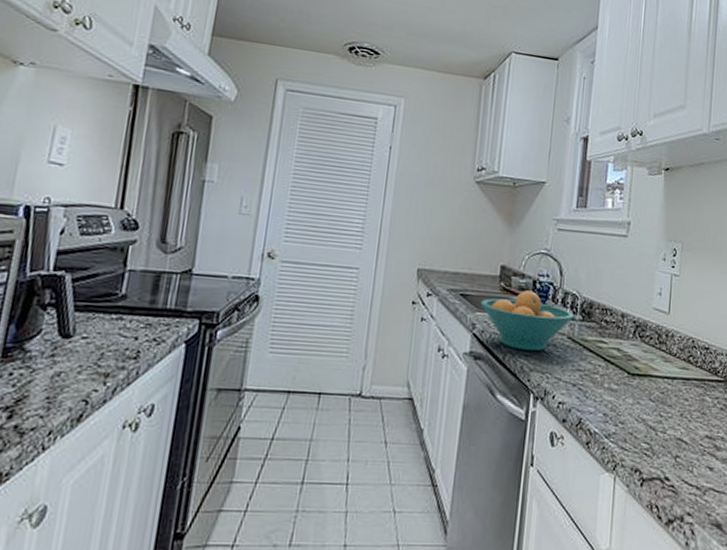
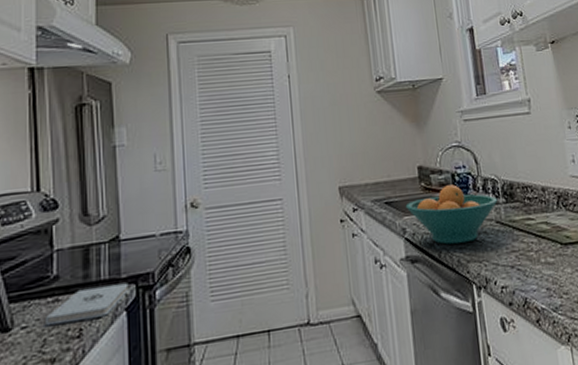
notepad: none [106,313,193,344] -> present [46,283,129,325]

